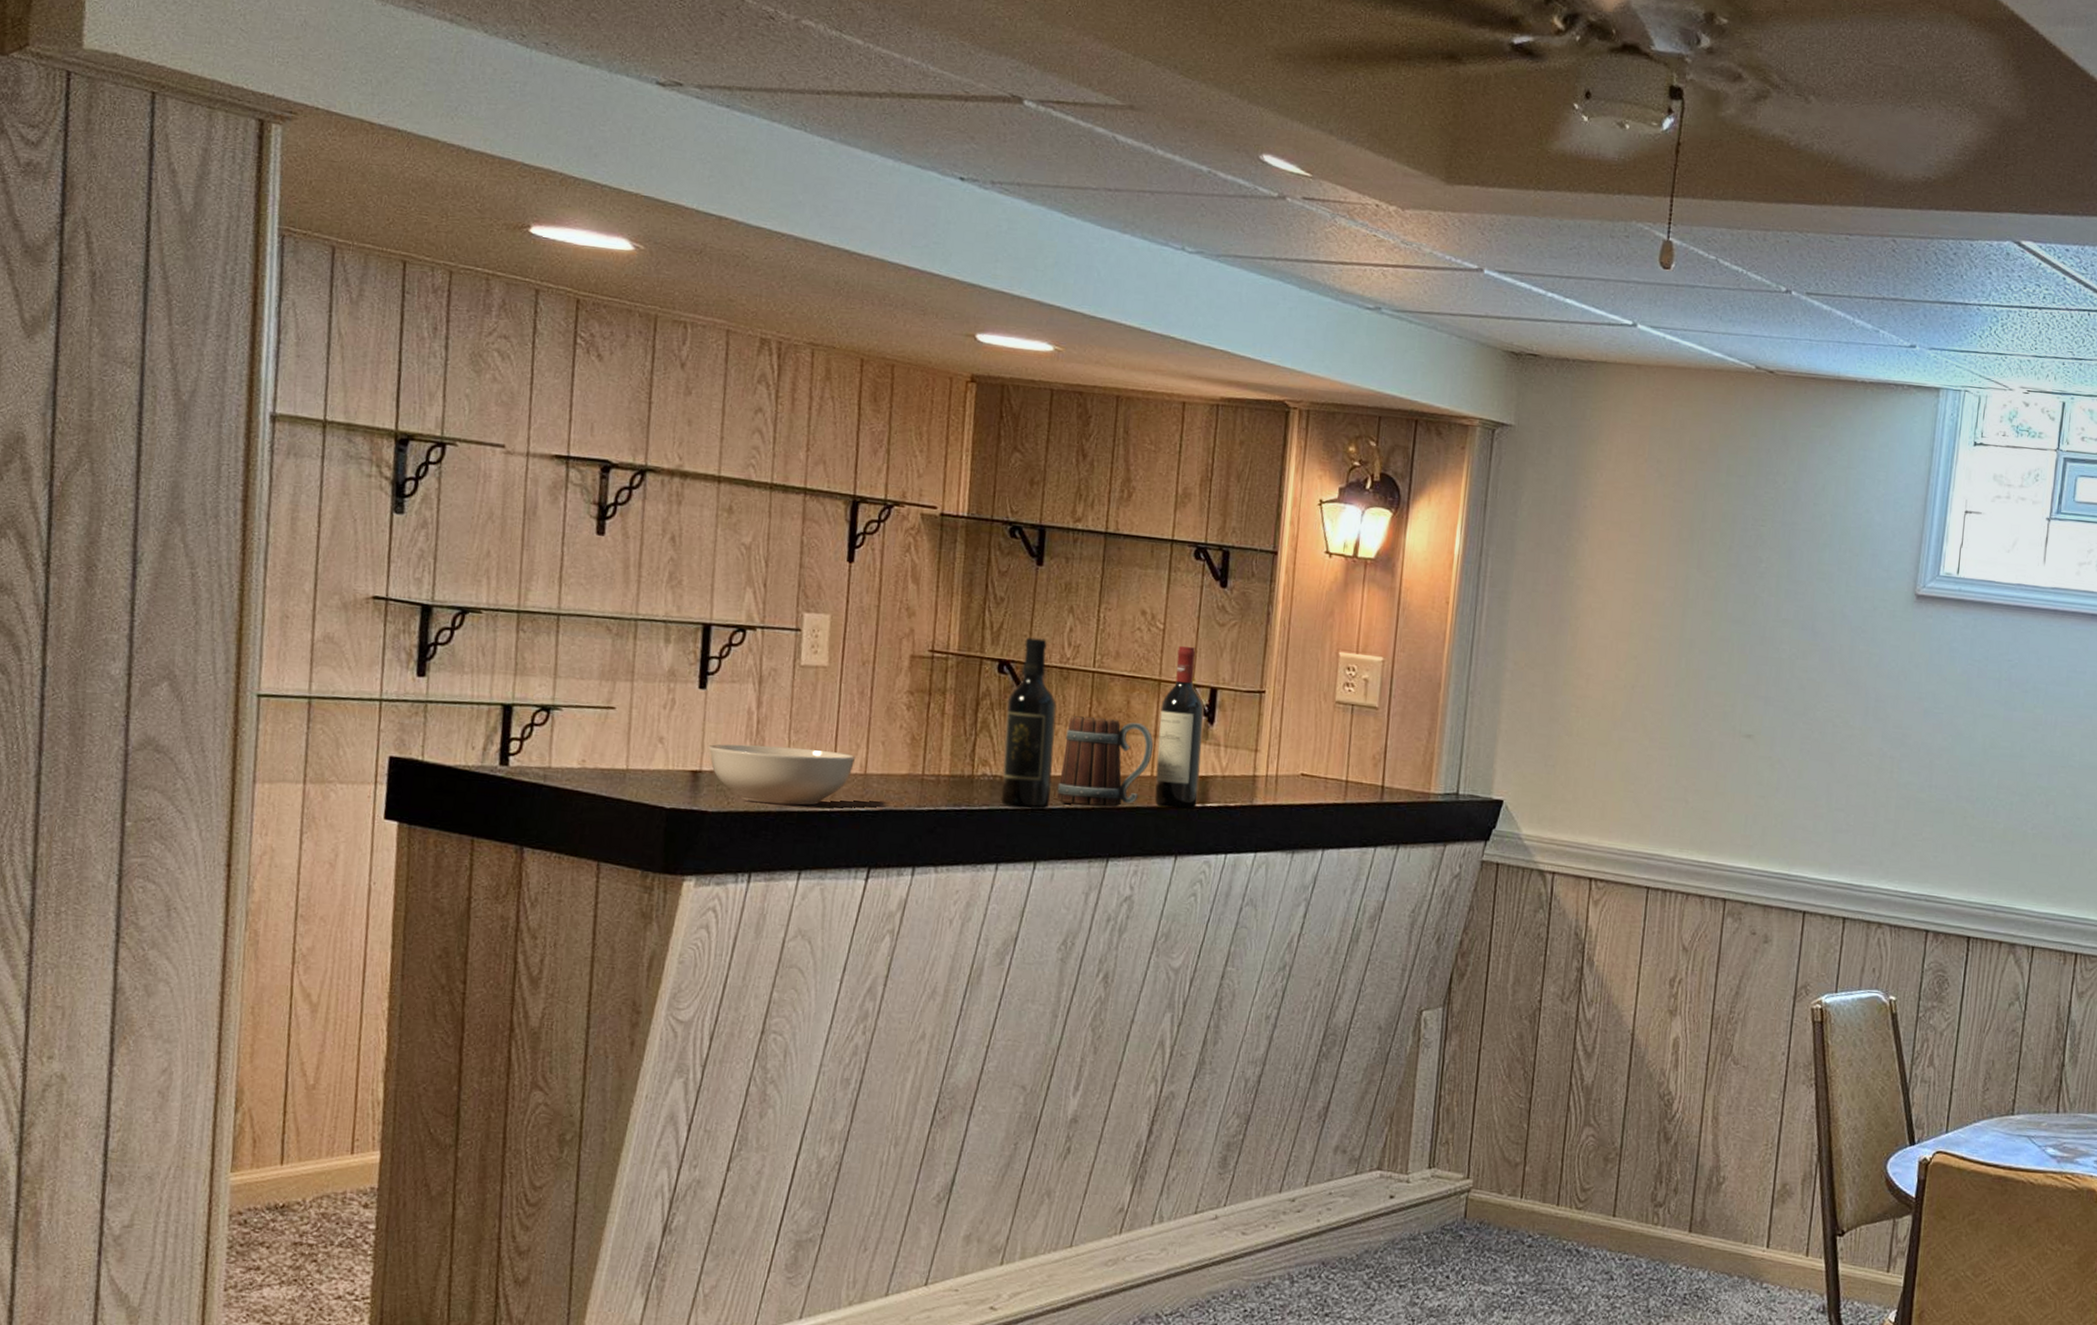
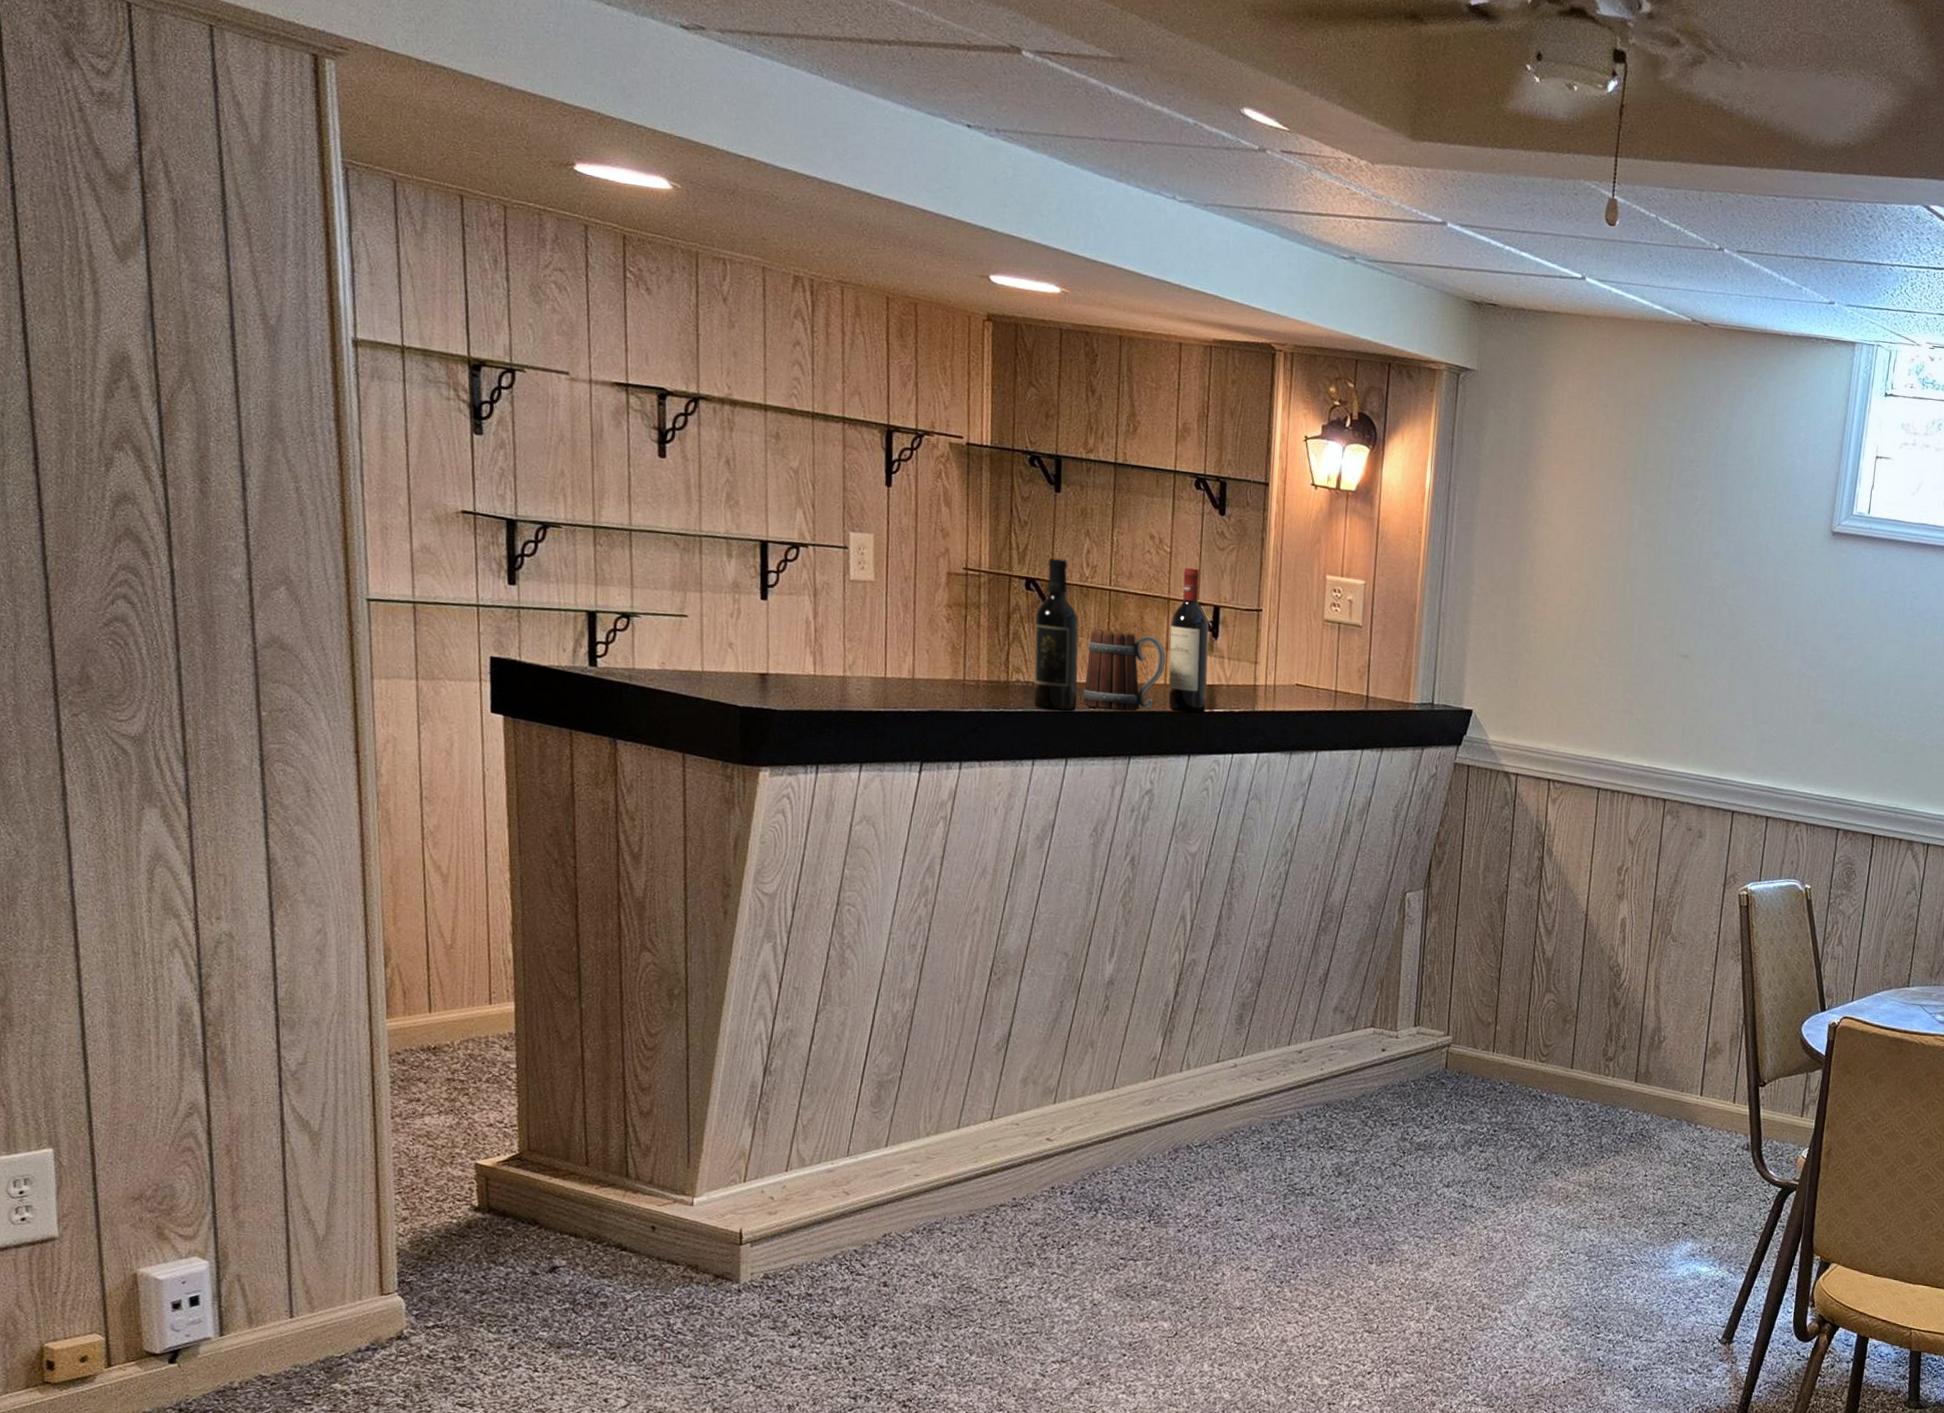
bowl: present [708,744,856,805] -> none [773,649,904,706]

